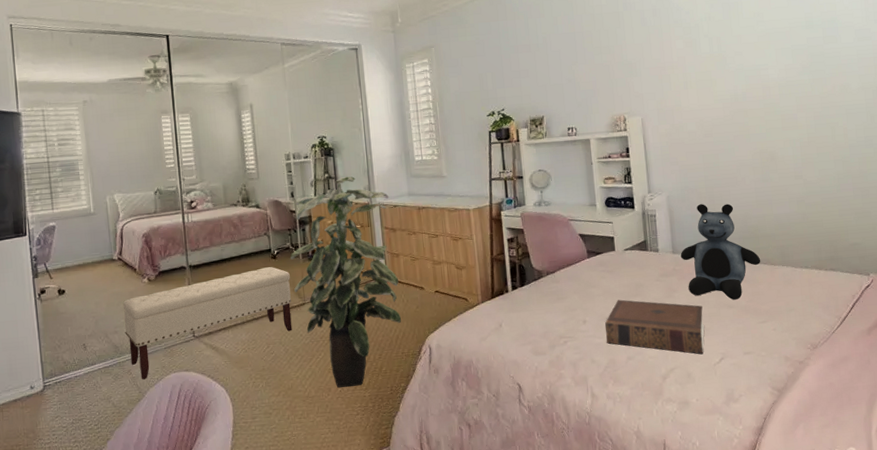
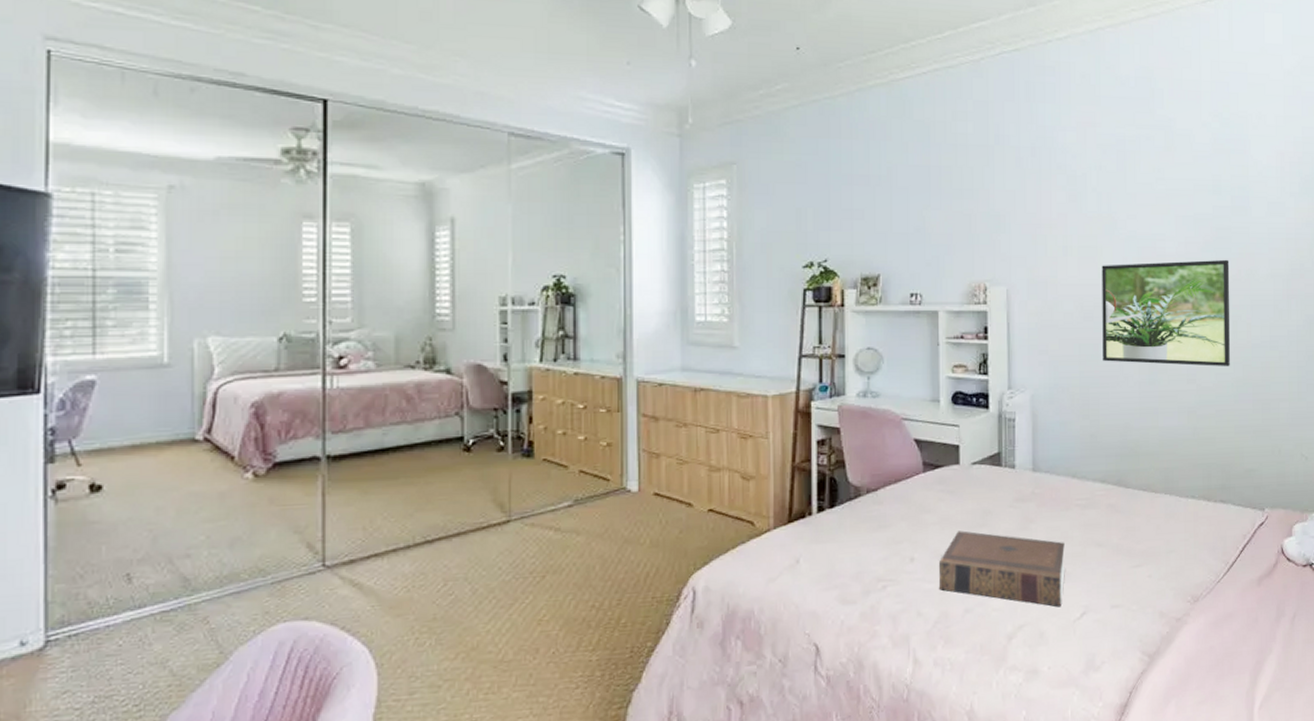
bench: present [122,267,293,380] -> none [204,464,490,633]
indoor plant: present [290,176,402,388] -> none [494,336,656,648]
teddy bear: present [680,203,761,300] -> none [1042,408,1140,536]
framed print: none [716,79,831,167] -> present [1102,259,1231,367]

